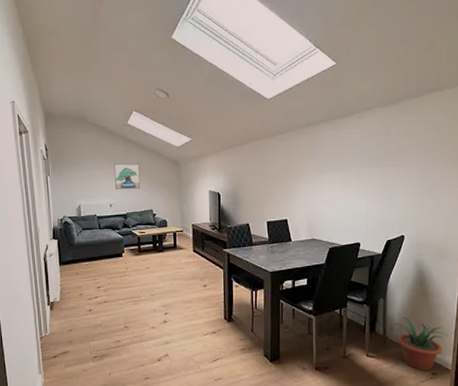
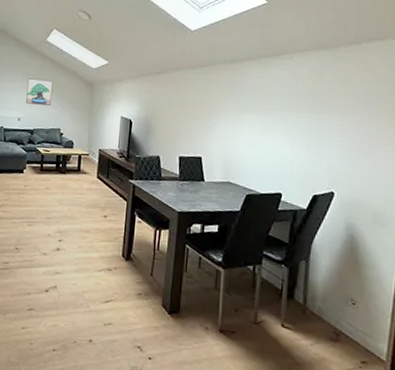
potted plant: present [394,316,448,371] -> none [317,286,383,358]

